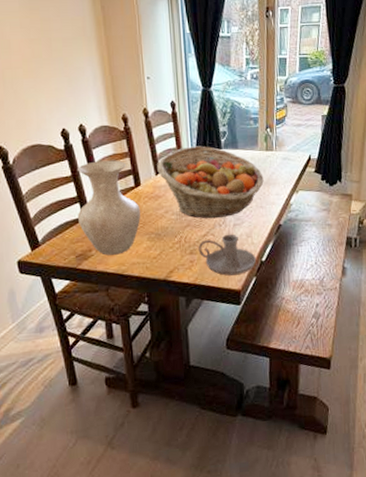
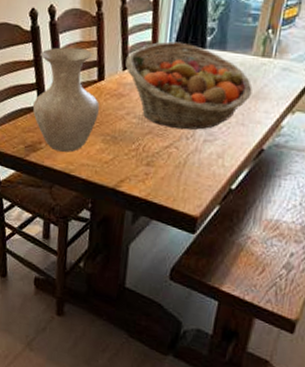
candle holder: present [198,234,257,276] -> none [156,150,225,200]

